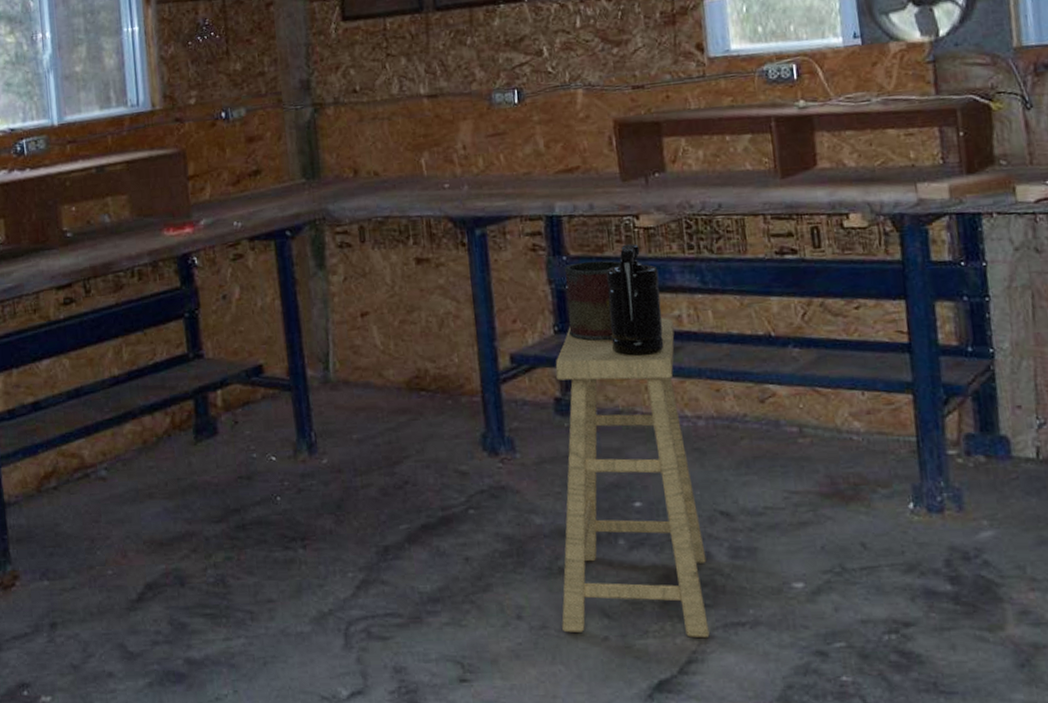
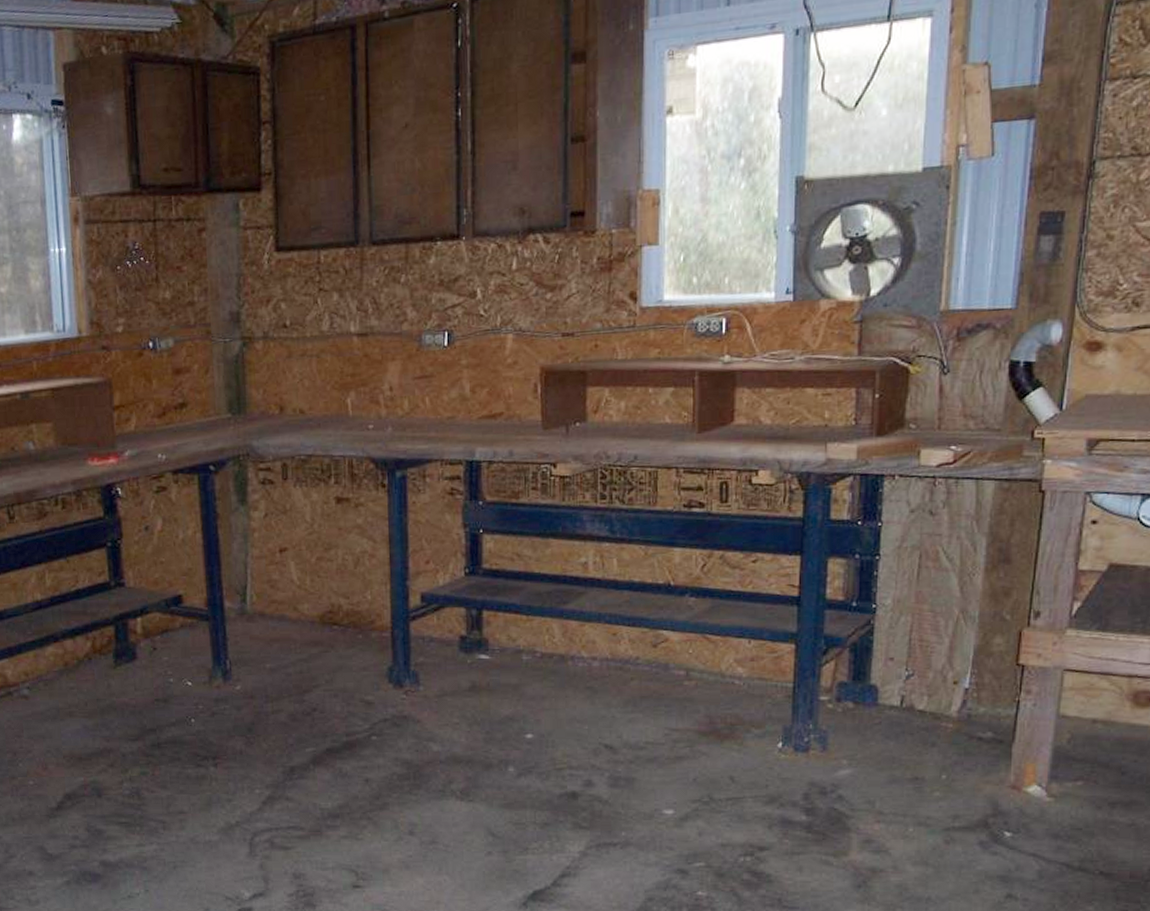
stool: present [555,317,710,639] -> none [450,563,588,856]
paint can: present [563,260,621,341] -> none [479,506,535,583]
grenade: present [606,243,664,356] -> none [518,491,570,599]

